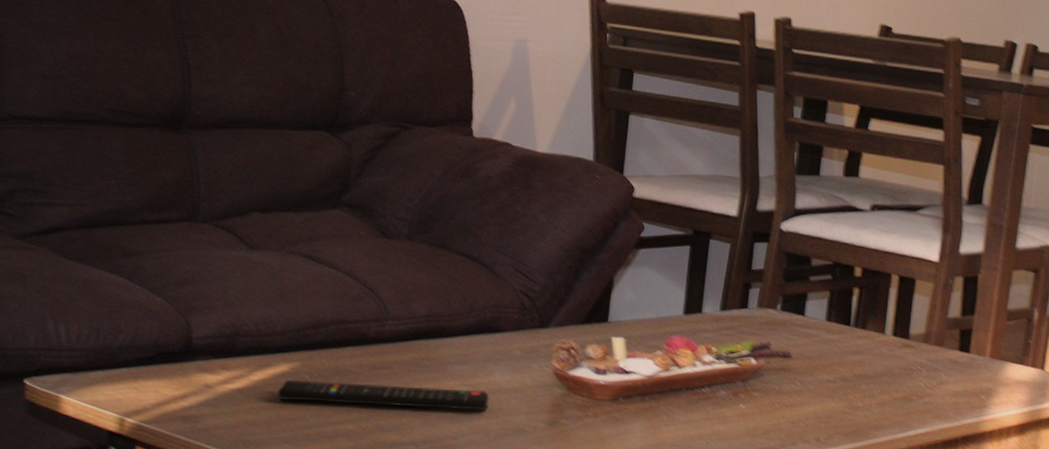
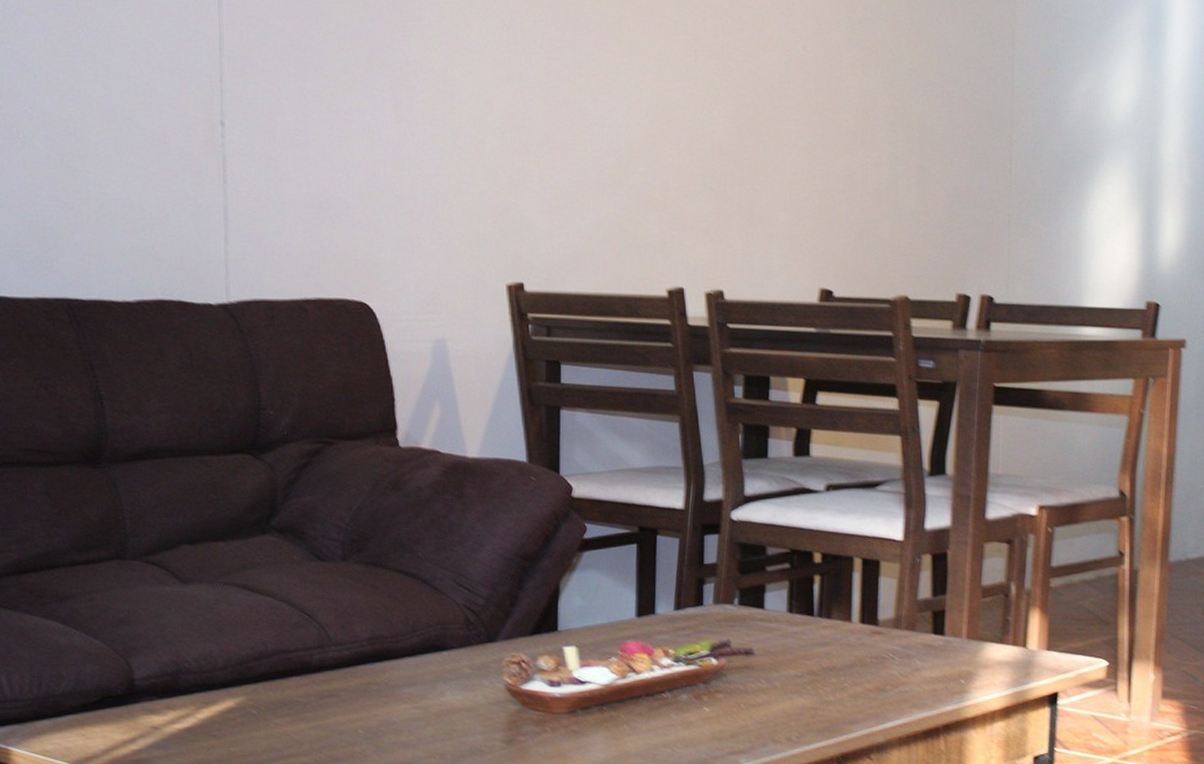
remote control: present [277,380,489,411] -> none [225,712,442,736]

